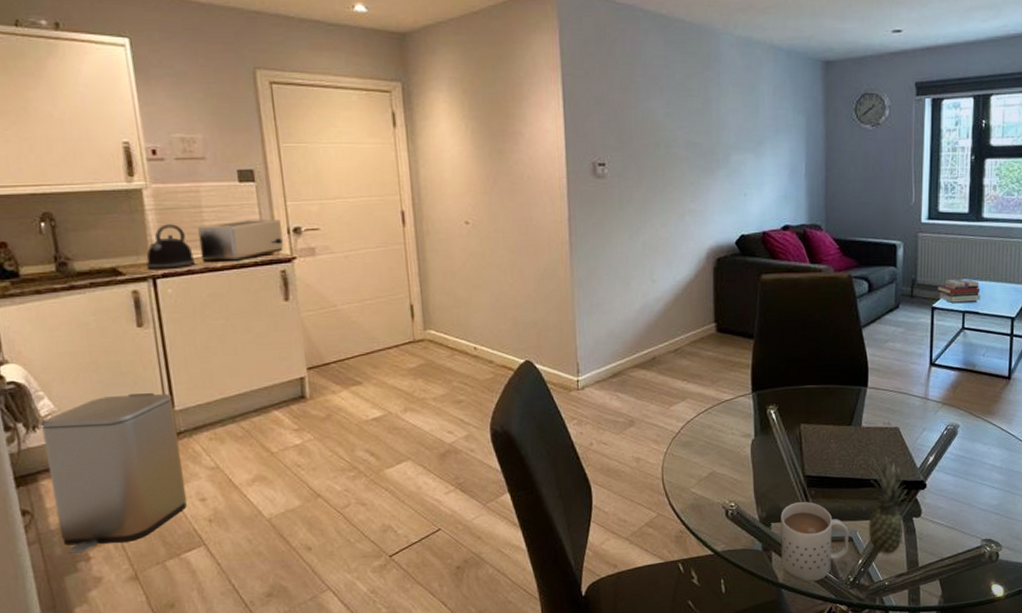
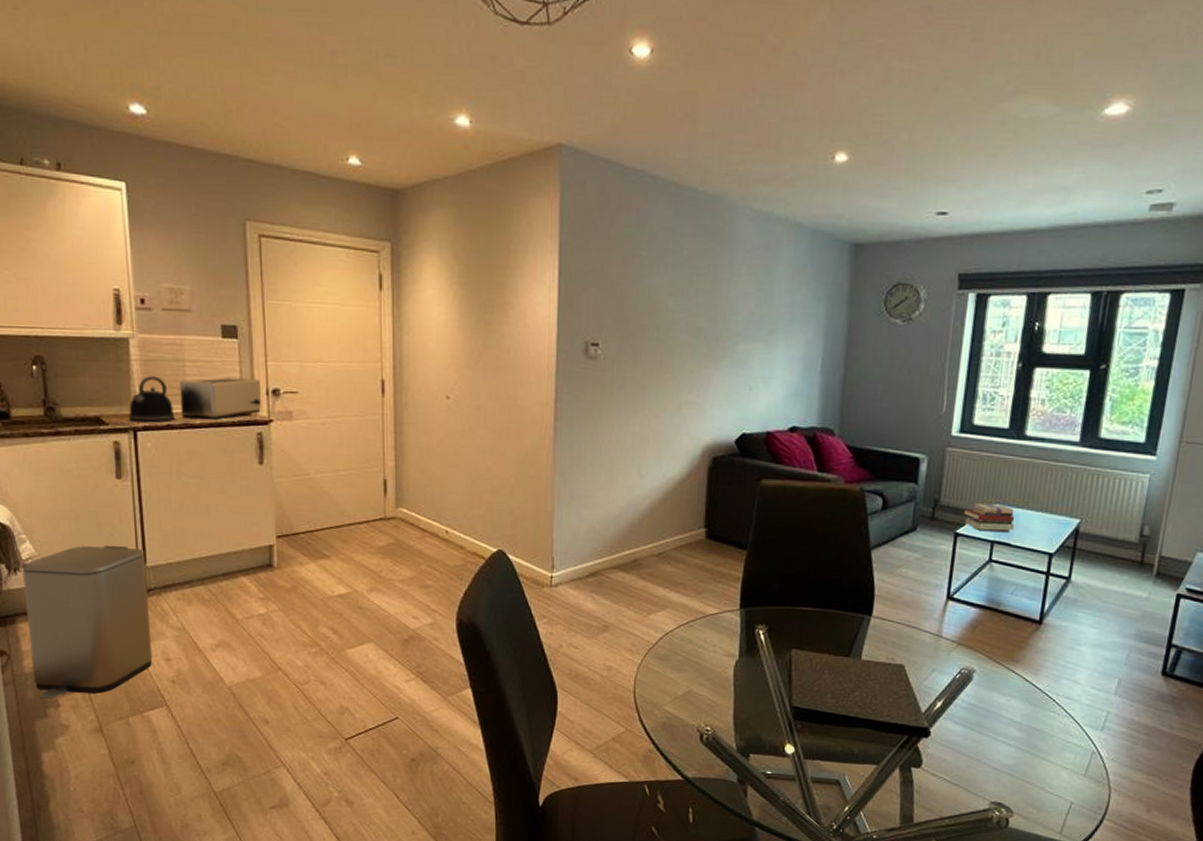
mug: present [781,502,849,582] -> none [757,735,837,824]
fruit: present [868,456,908,554] -> none [858,695,908,805]

